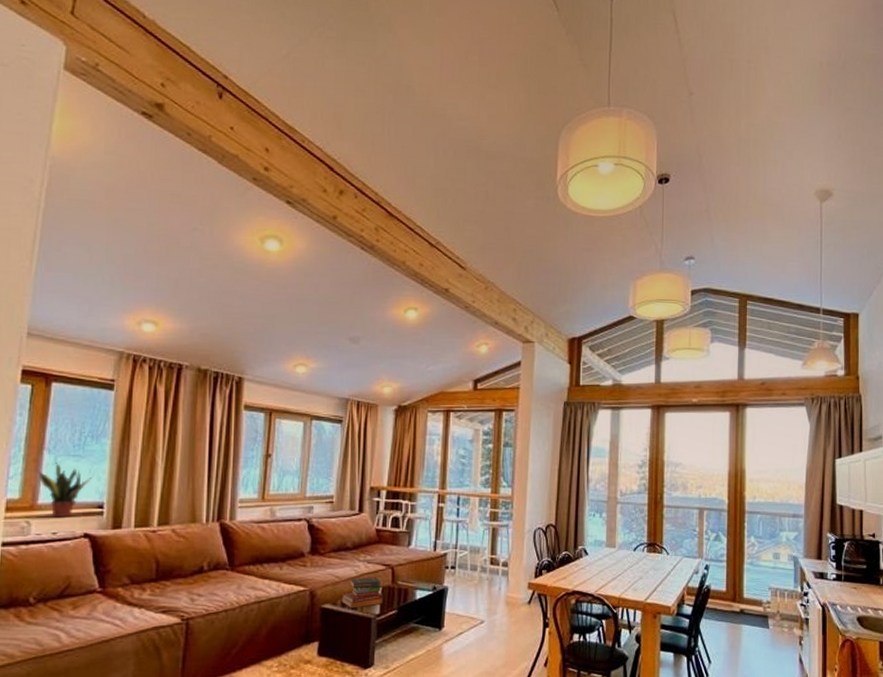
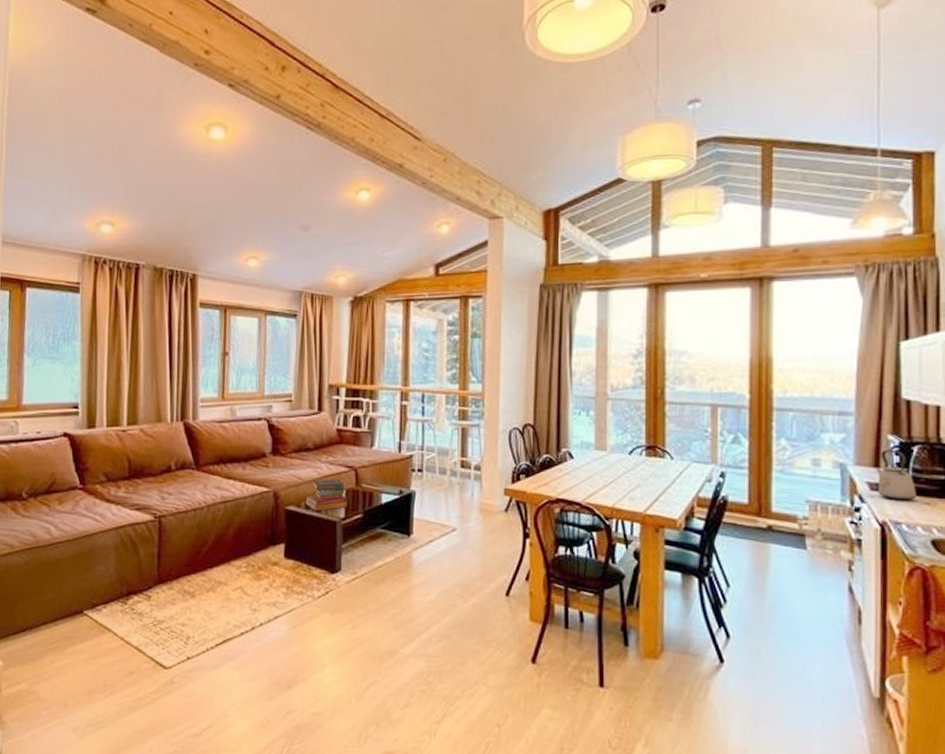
potted plant: present [38,461,92,518] -> none [21,364,67,418]
kettle: none [819,545,847,586] -> present [876,449,916,501]

